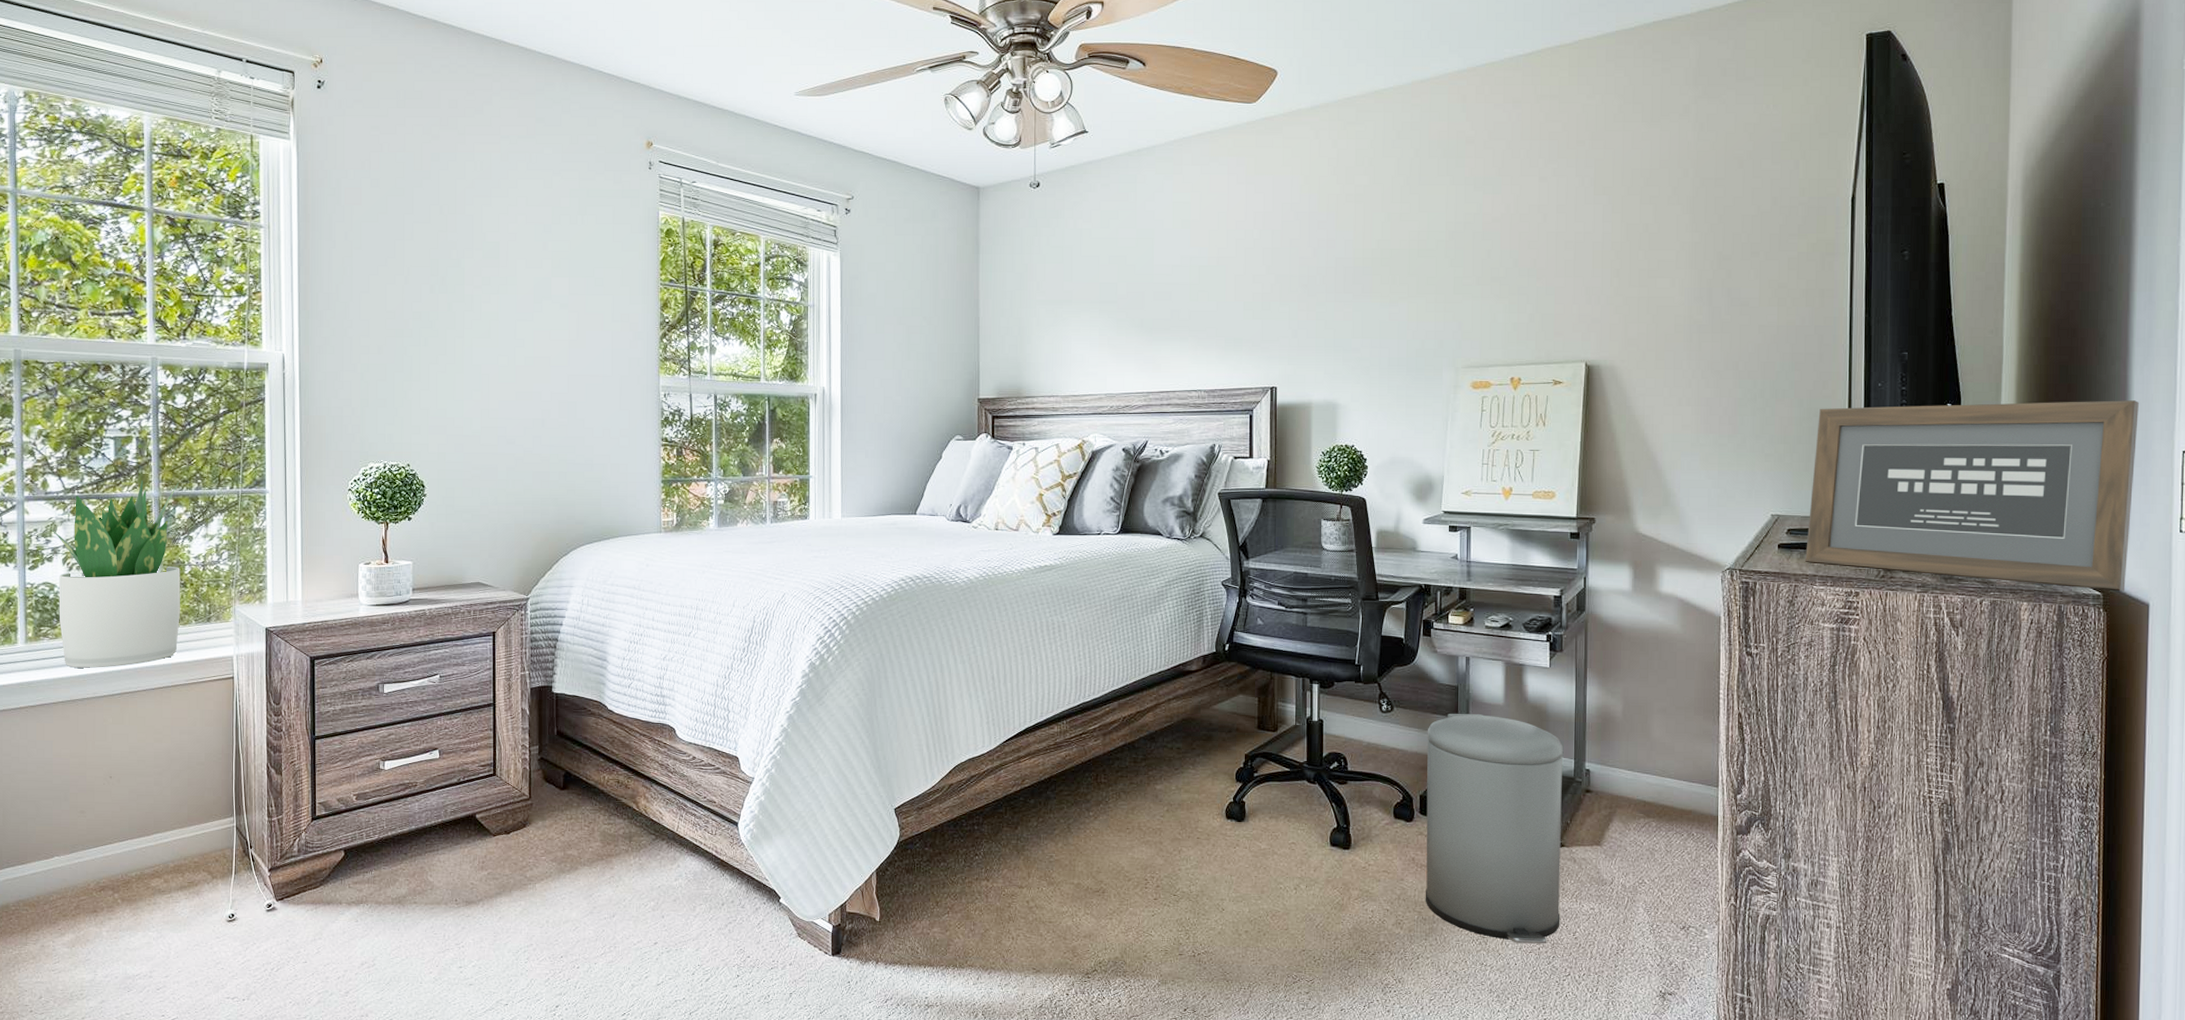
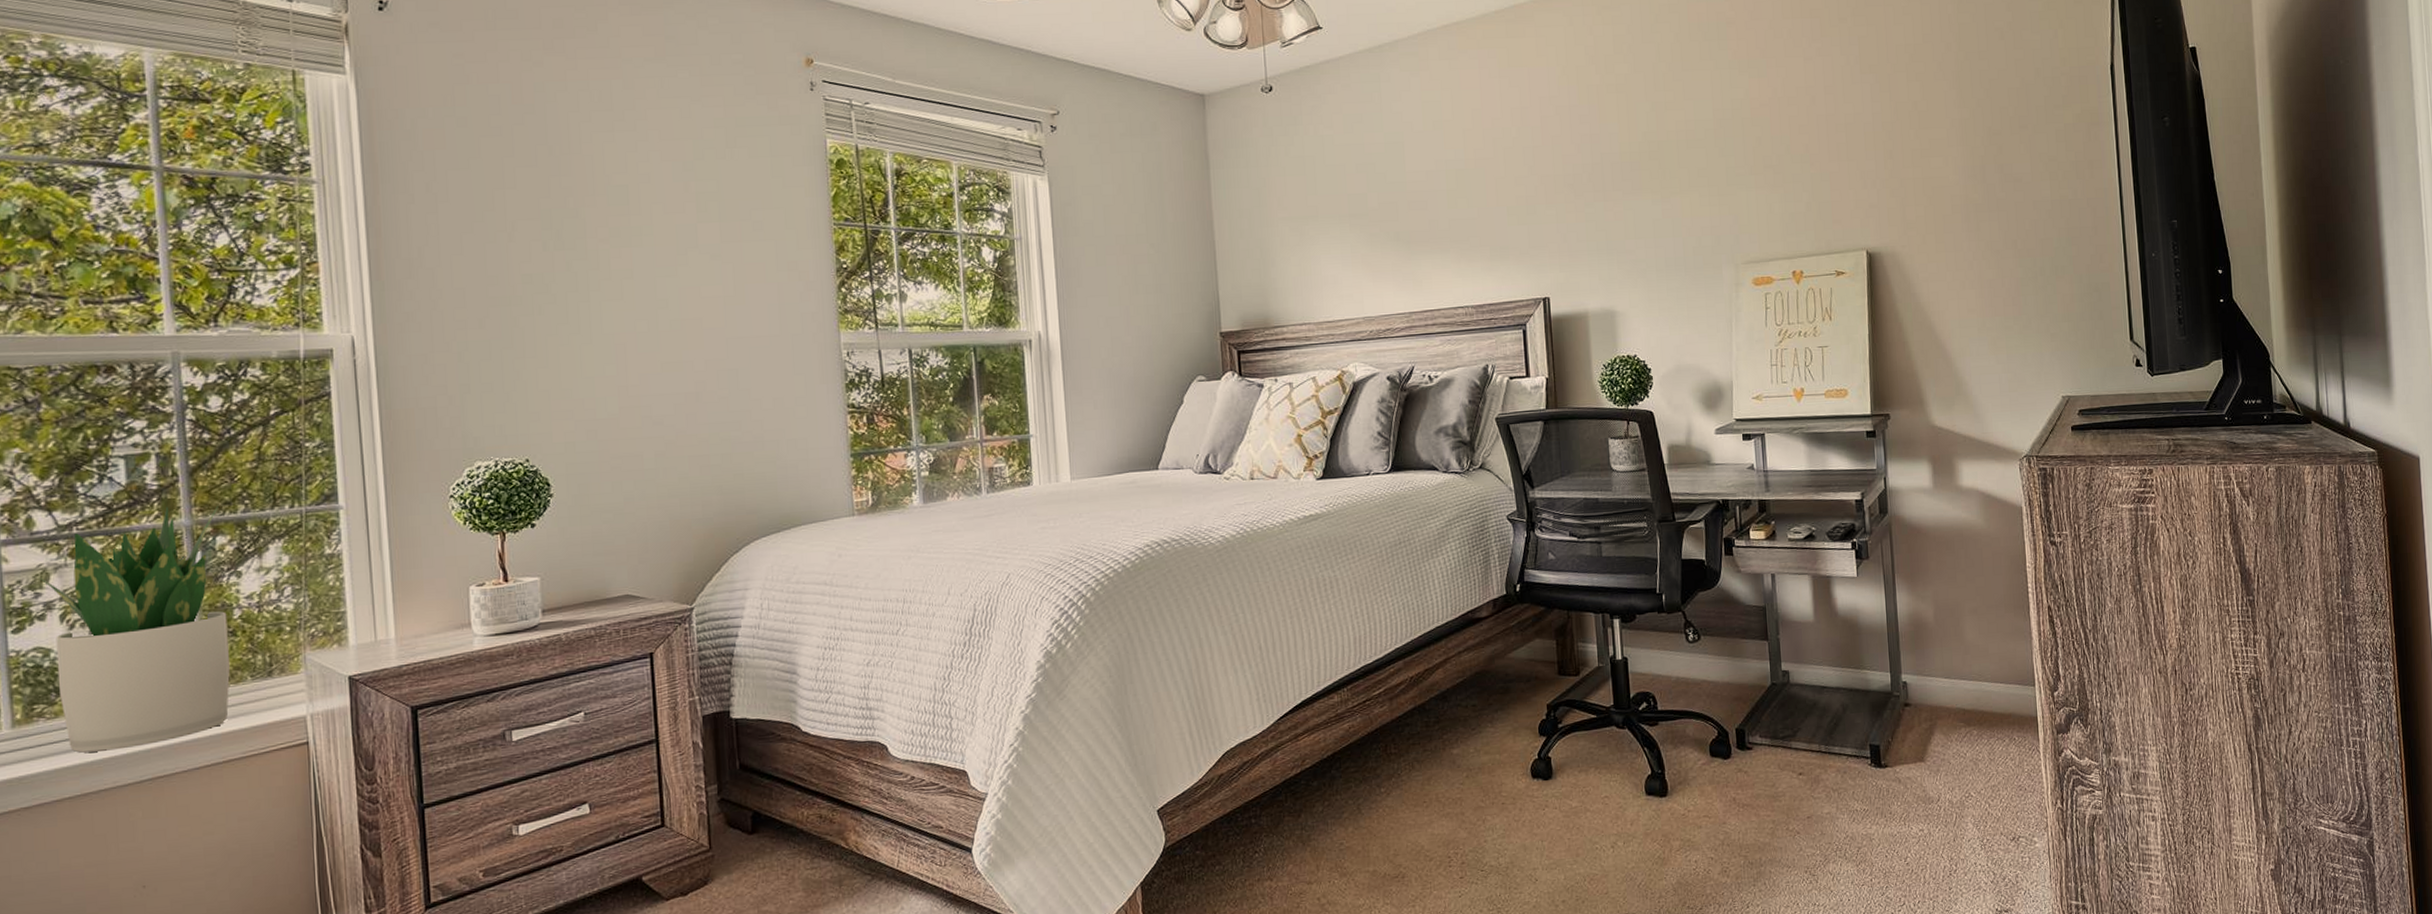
pedal bin: present [1425,713,1563,944] -> none [1737,633,1891,878]
picture frame: present [1805,400,2139,592] -> none [2098,255,2397,447]

